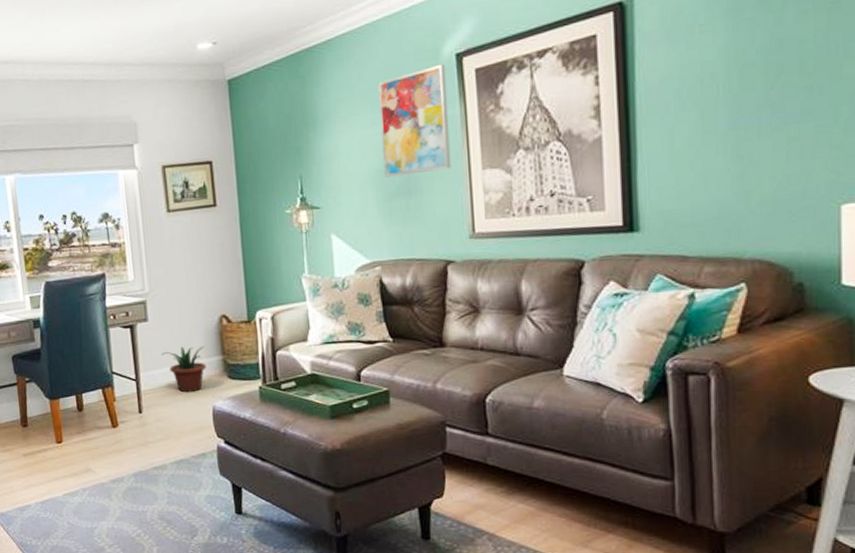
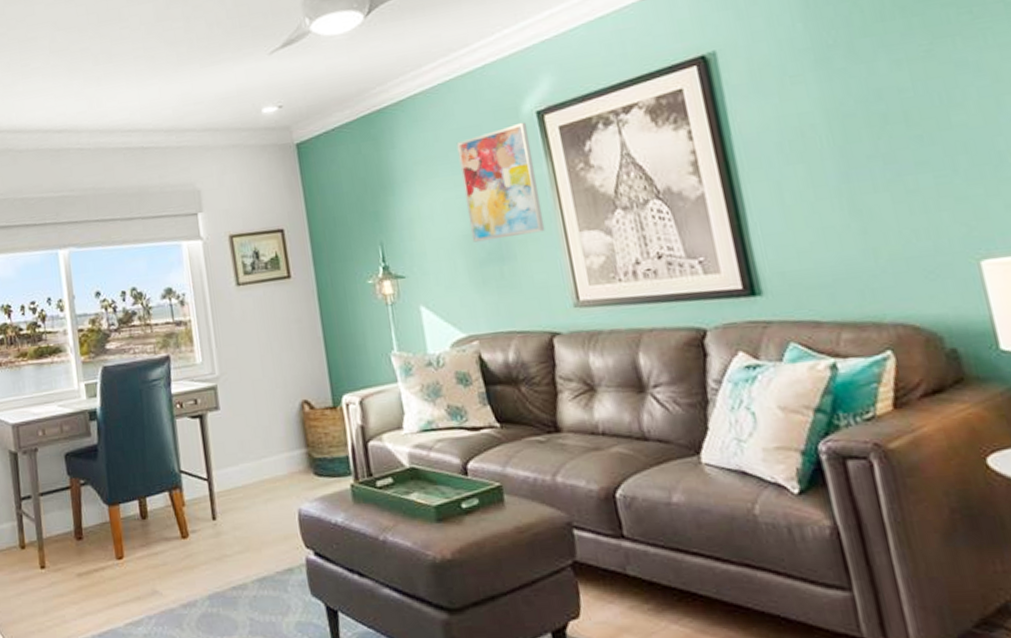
potted plant: present [161,346,207,393] -> none [235,438,289,494]

